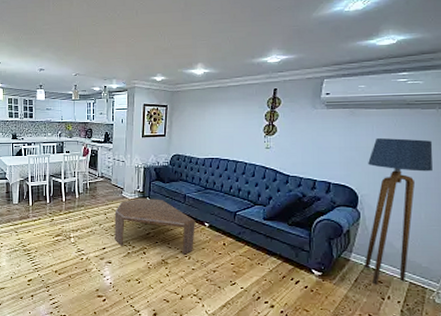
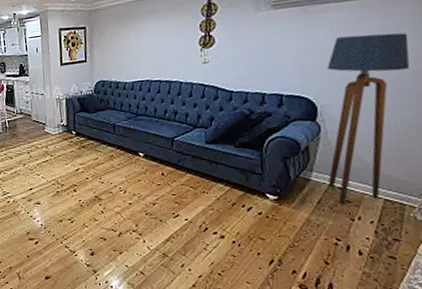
coffee table: present [114,197,195,255] -> none [38,131,129,189]

